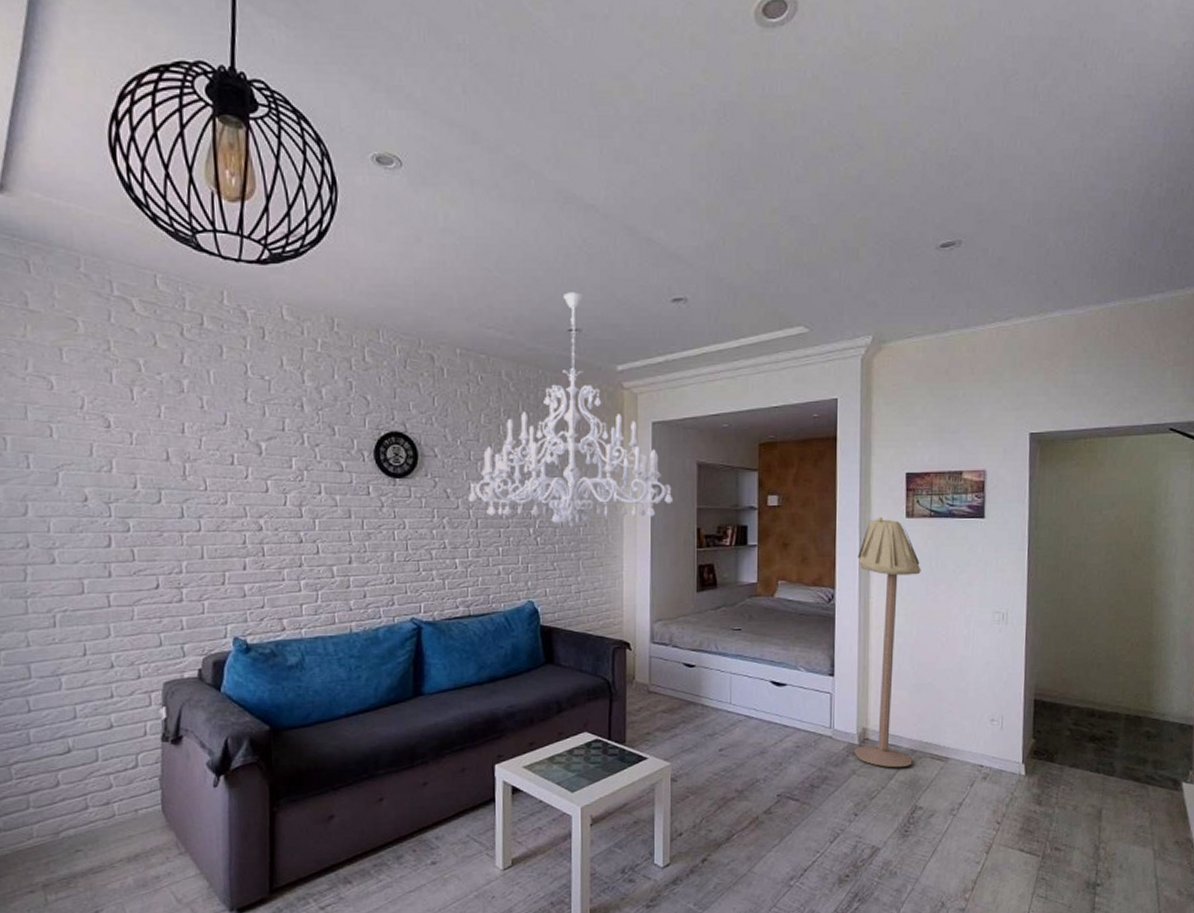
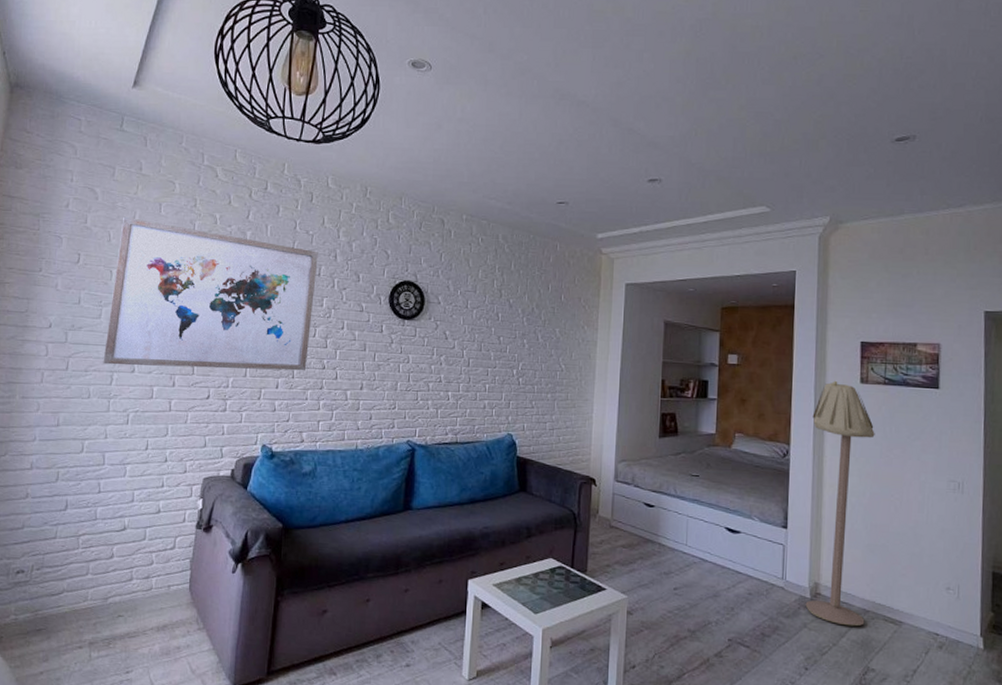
wall art: none [9,366,280,556] -> present [103,216,318,371]
chandelier: present [468,292,674,527] -> none [463,171,642,371]

